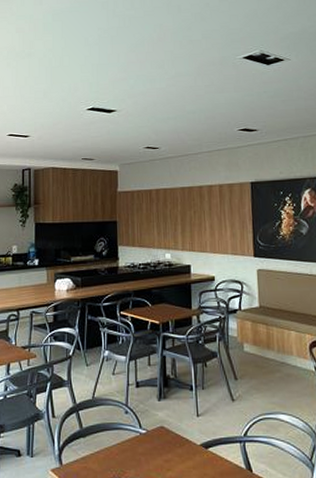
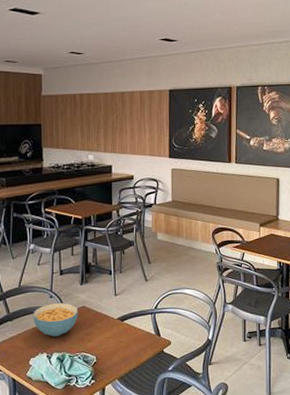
cereal bowl: none [107,421,156,460] -> present [33,303,78,337]

